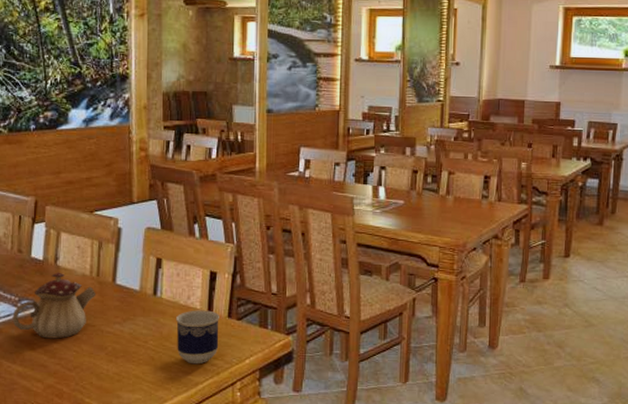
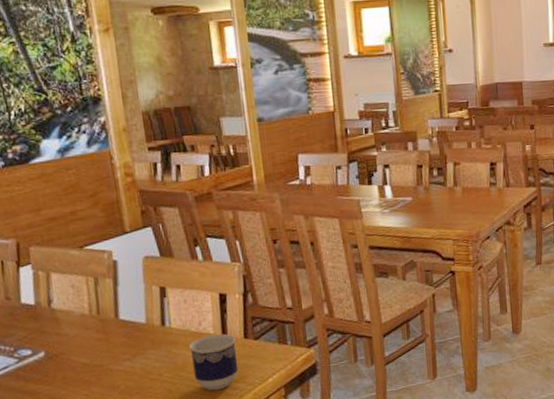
teapot: present [12,272,96,339] -> none [10,315,100,386]

